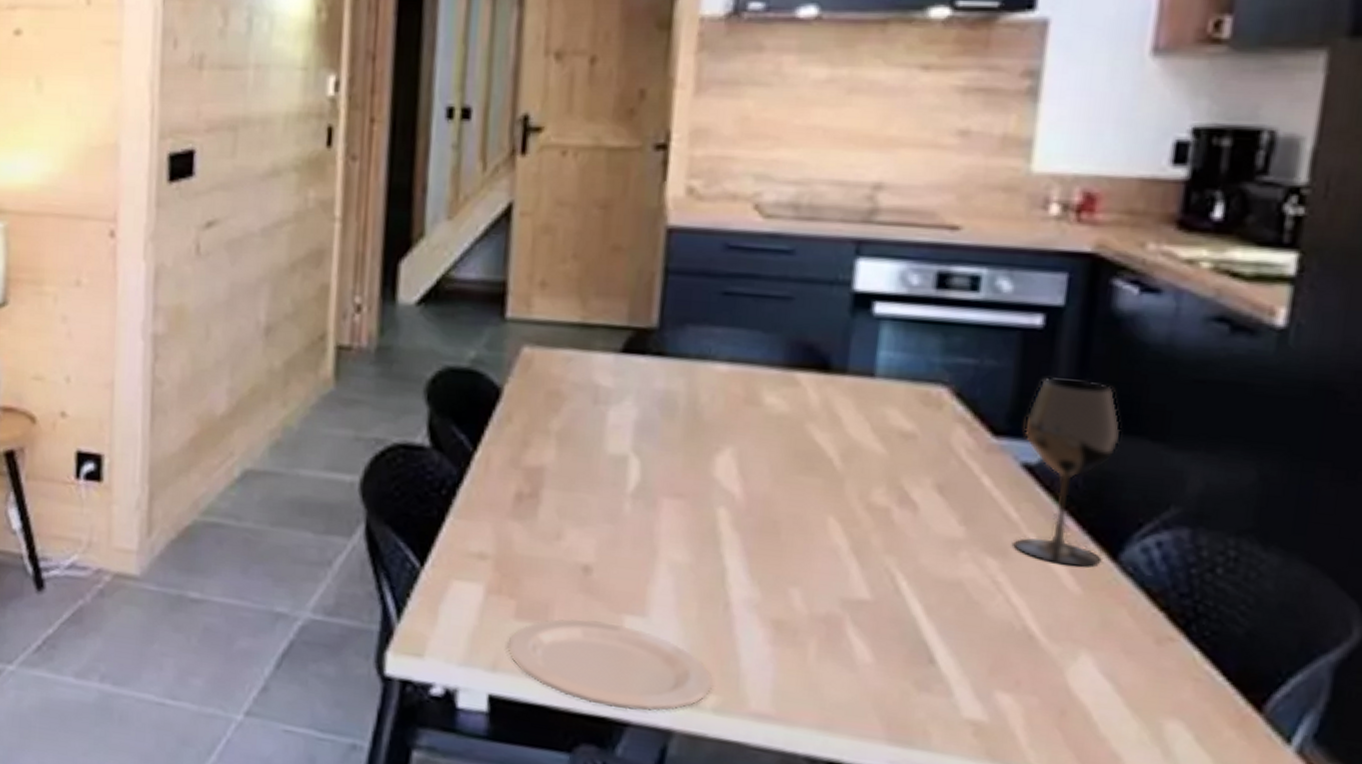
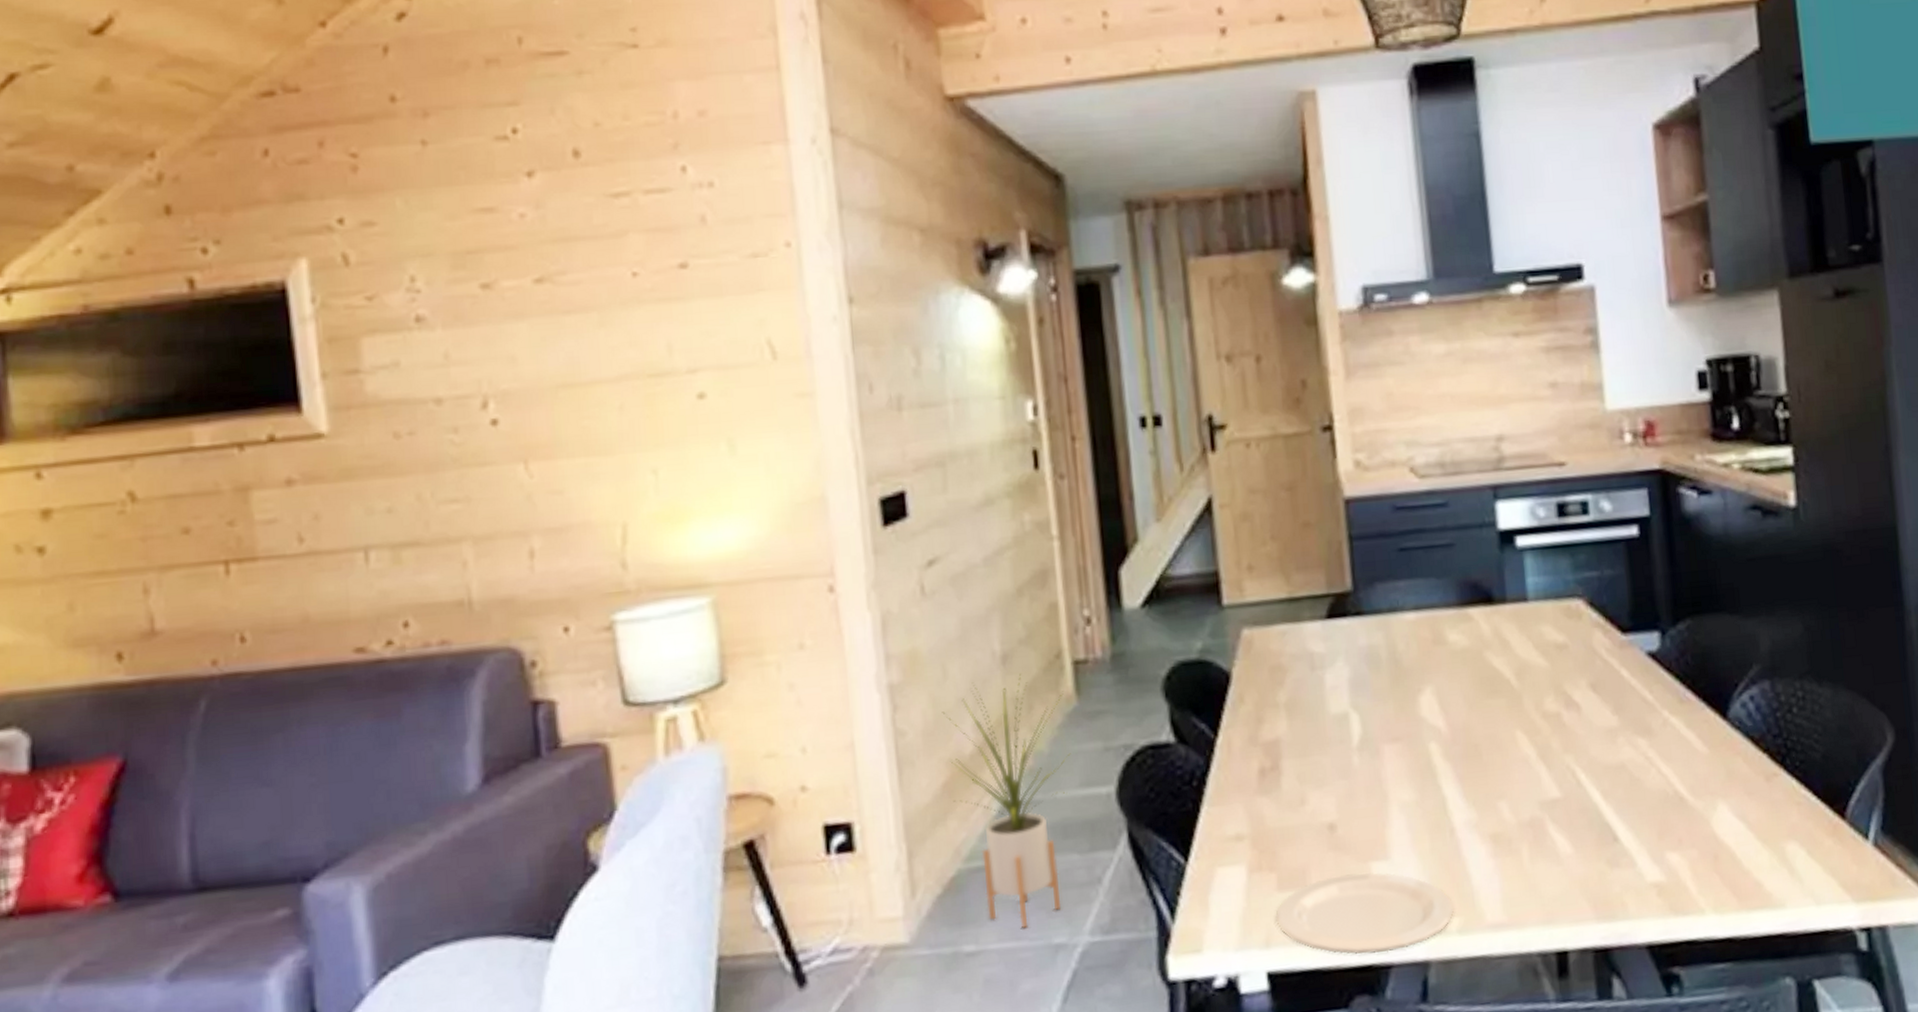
house plant: none [198,347,323,590] -> present [942,673,1071,928]
wineglass: present [1013,377,1122,568] -> none [1642,573,1717,732]

